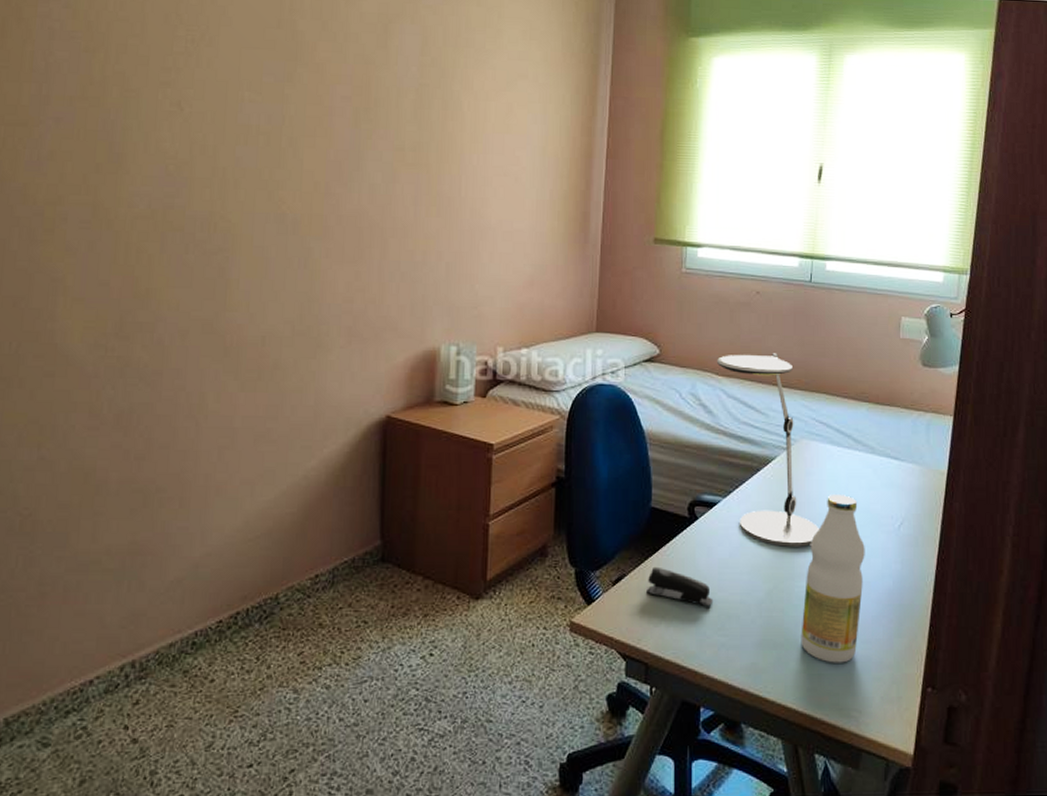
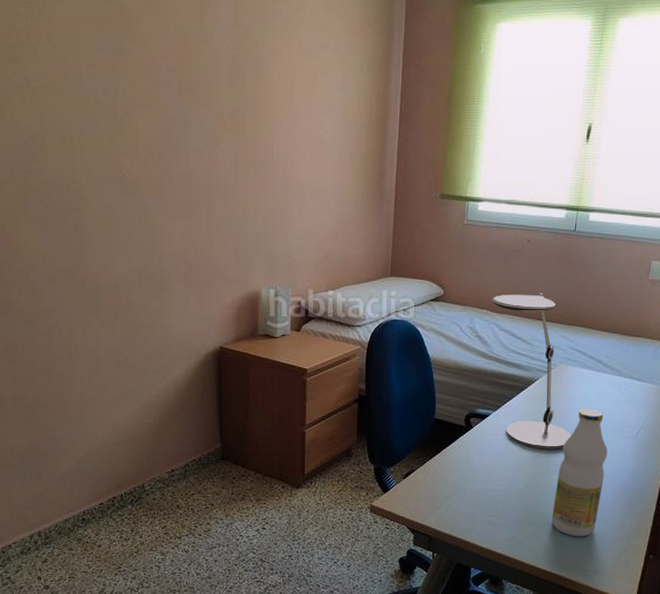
stapler: present [647,566,714,607] -> none [431,464,484,495]

